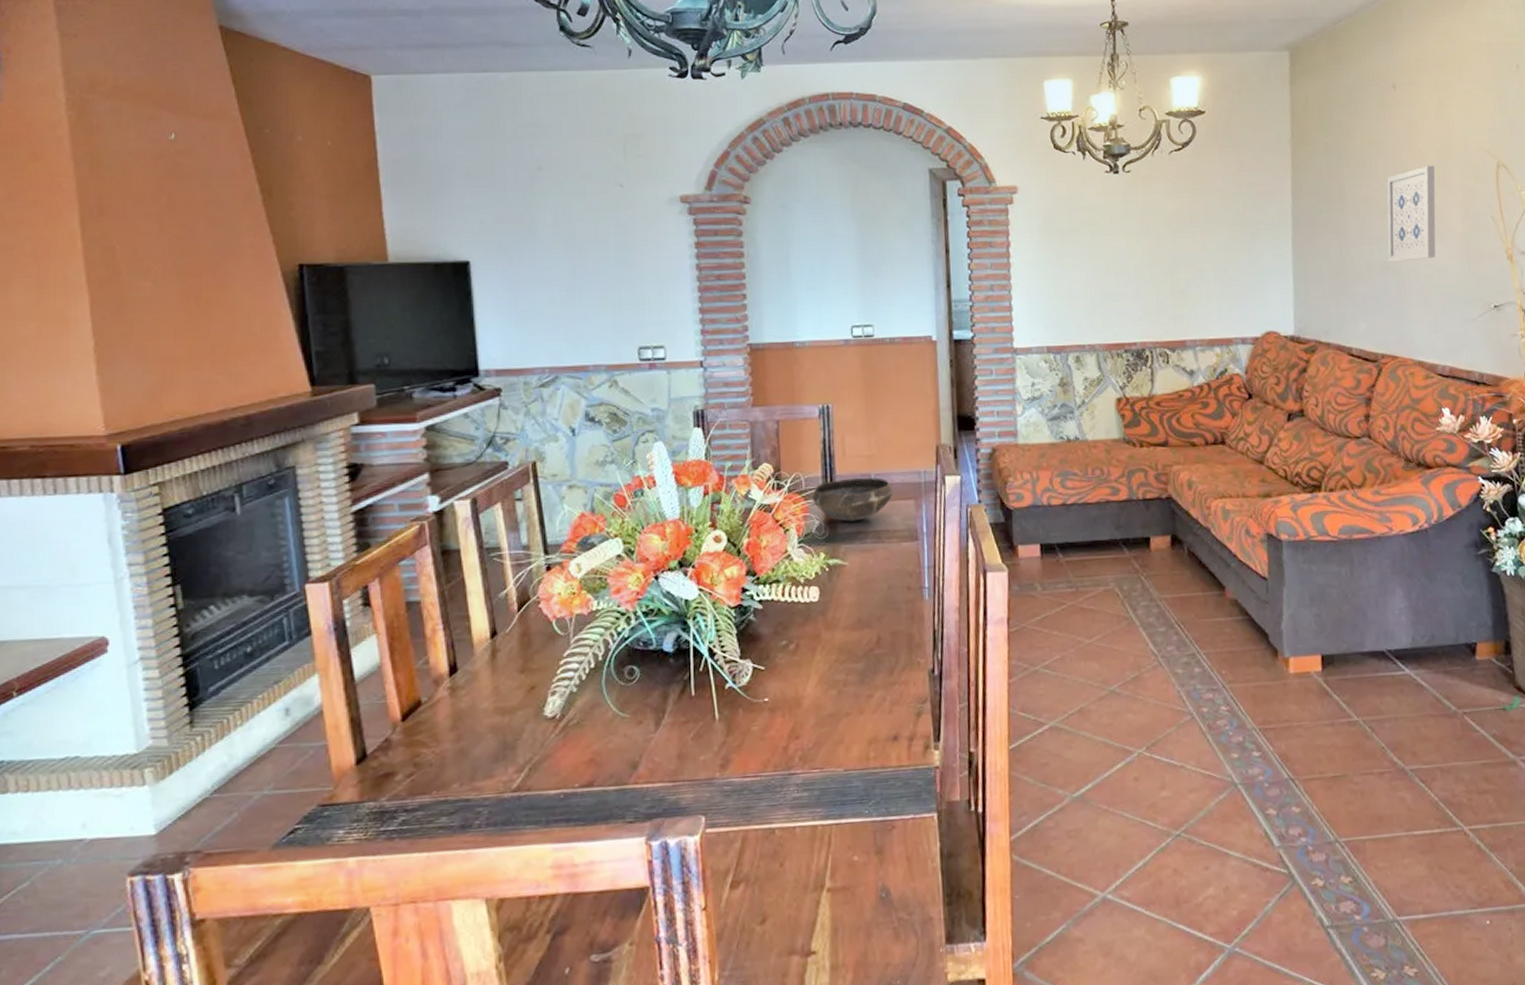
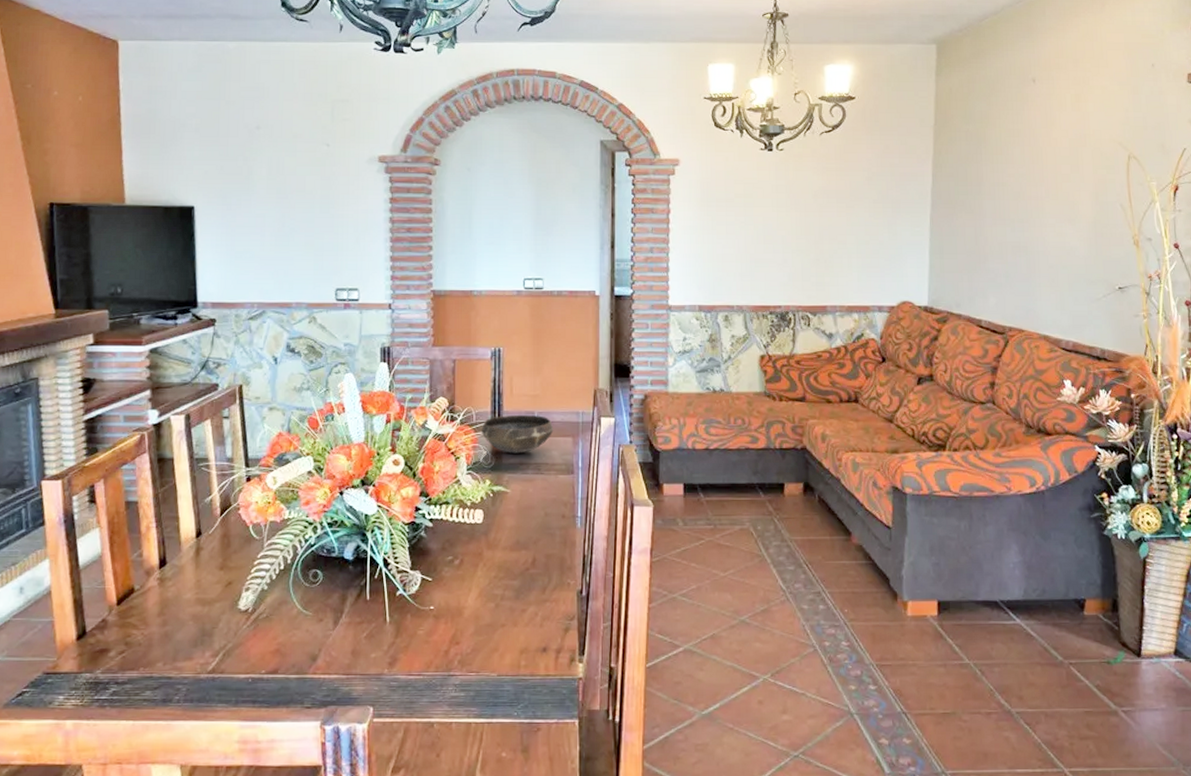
wall art: present [1387,165,1436,262] -> none [1019,155,1069,243]

